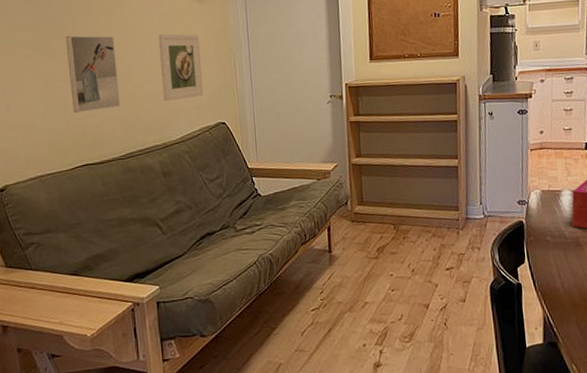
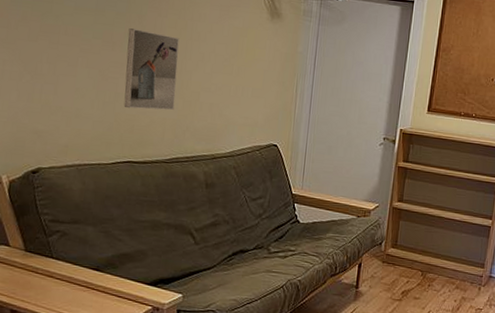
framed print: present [158,33,204,102] -> none [219,45,266,115]

